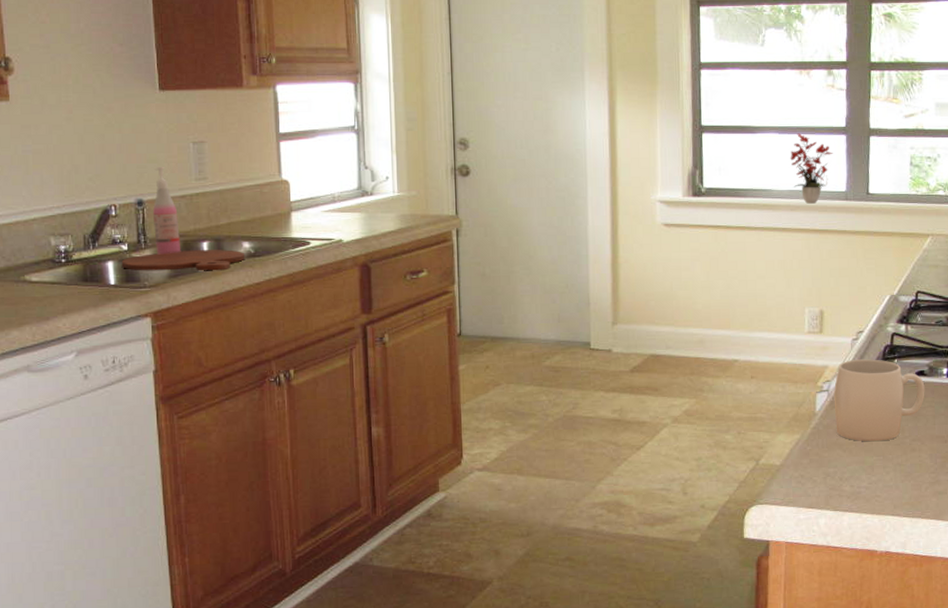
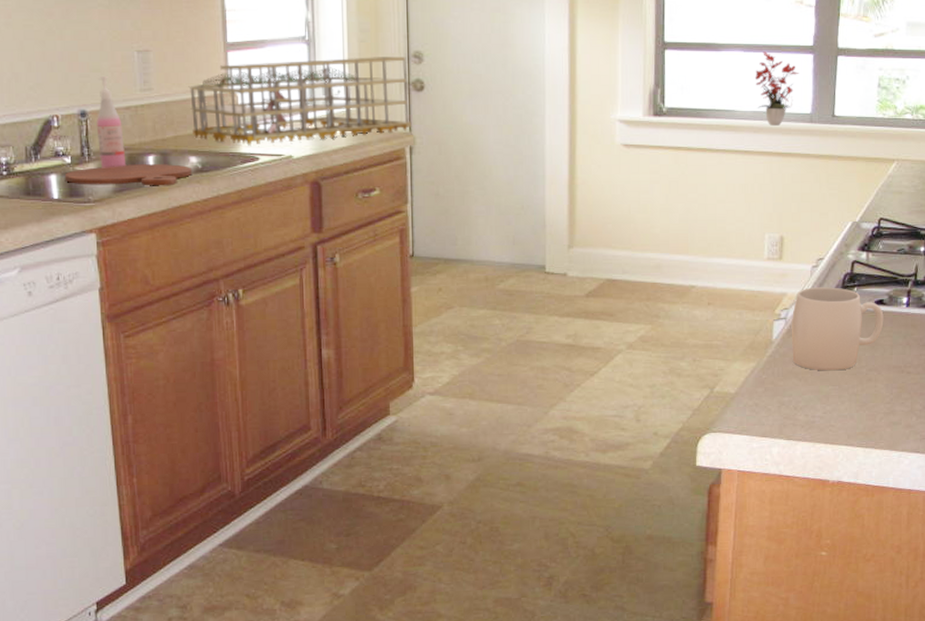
dish rack: none [242,144,458,231] -> present [188,57,412,146]

